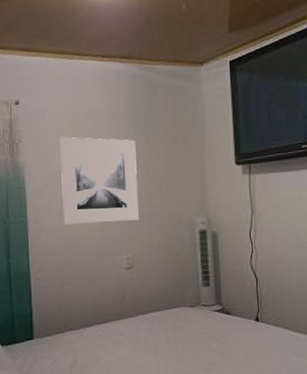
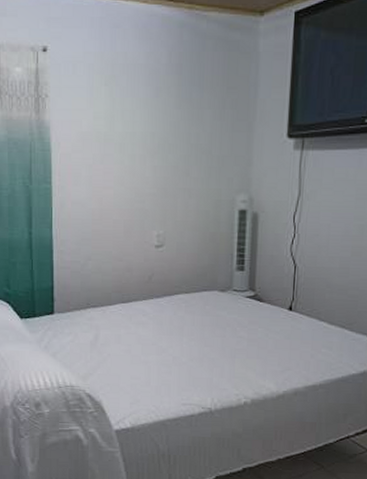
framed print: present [59,137,139,225] -> none [91,93,177,195]

